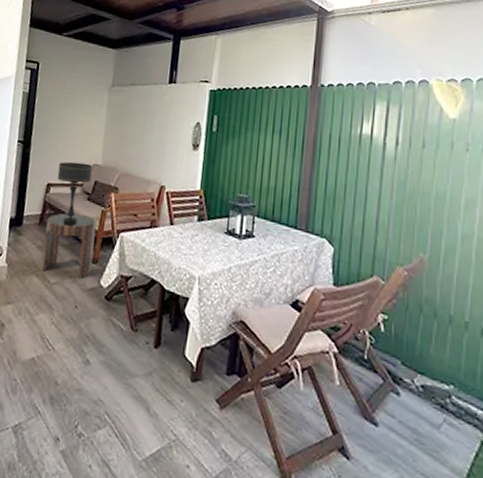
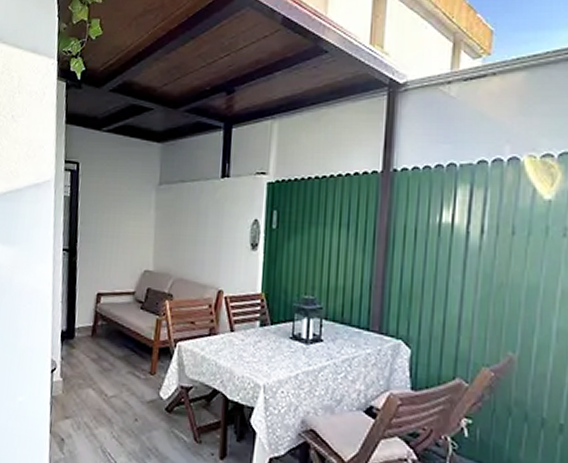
side table: present [41,213,96,280] -> none [97,323,152,392]
table lamp: present [57,161,93,225] -> none [107,268,144,335]

